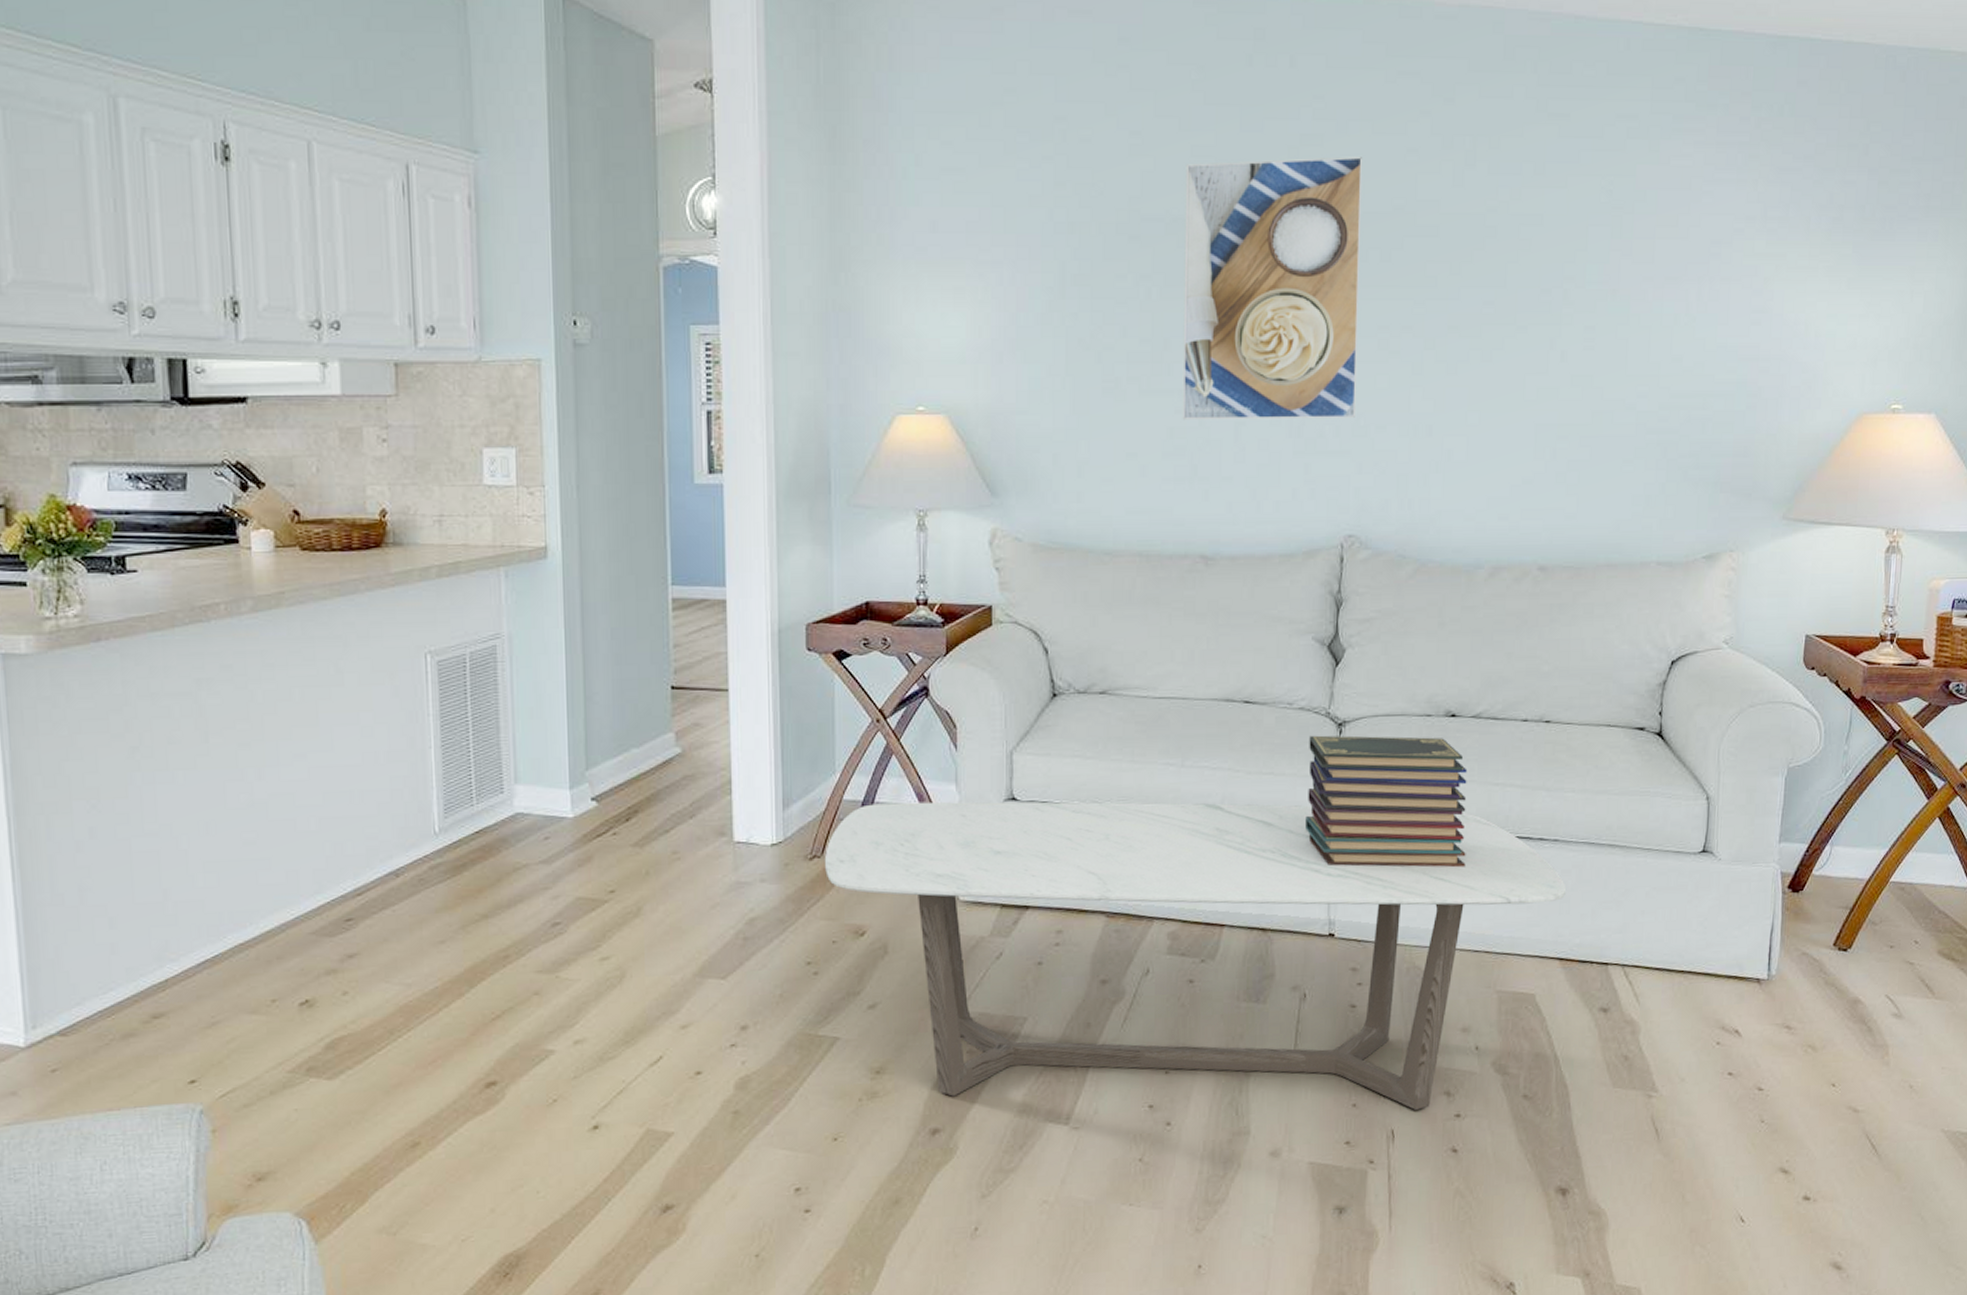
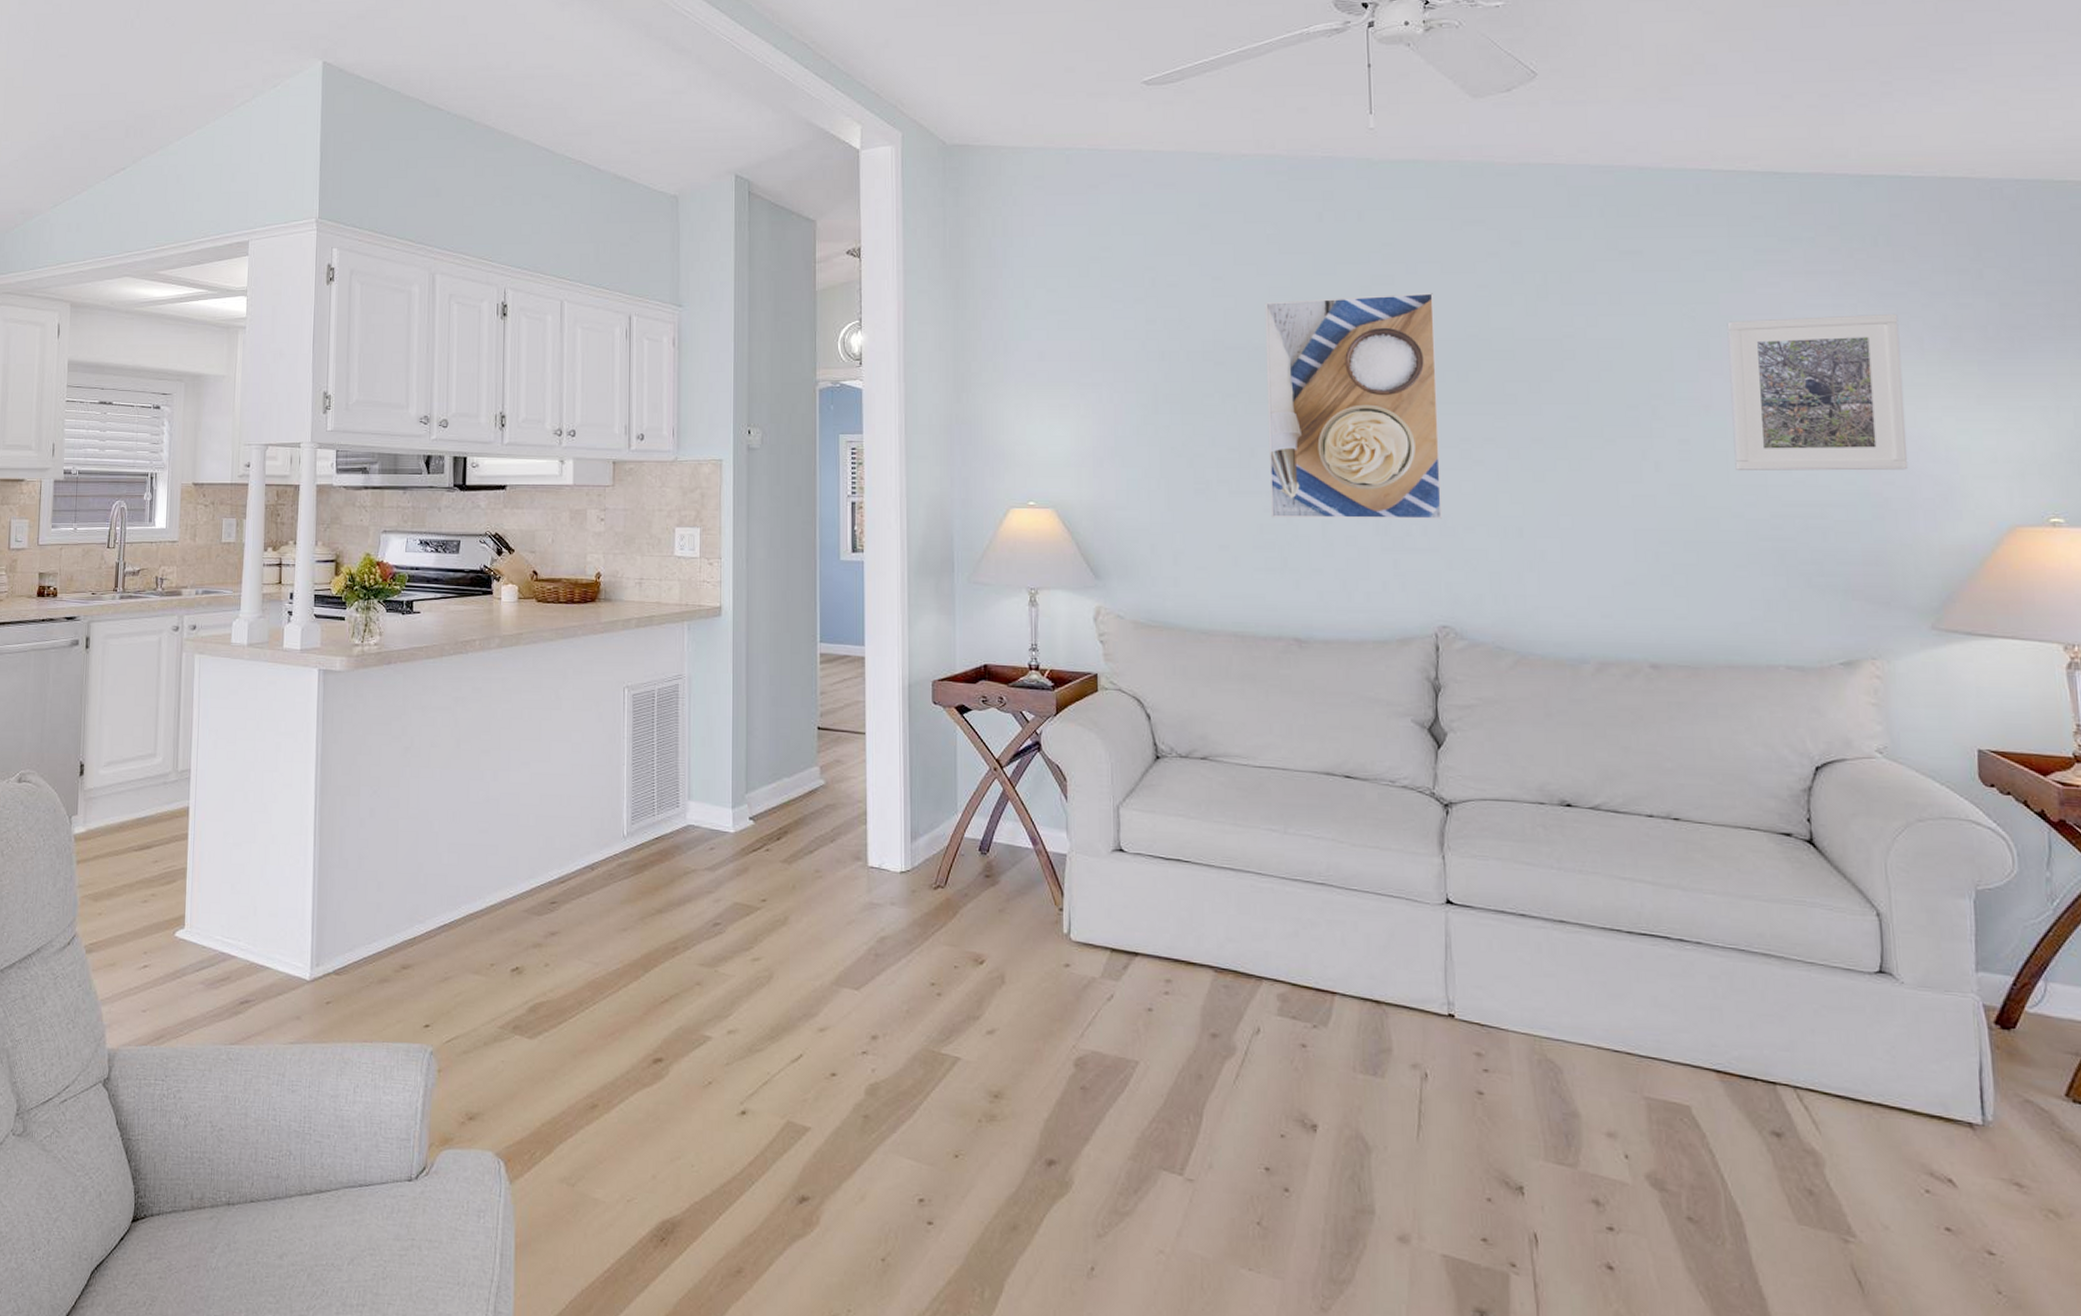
coffee table: present [825,801,1567,1110] -> none [948,843,1717,1216]
book stack: present [1304,735,1468,868] -> none [1414,814,1596,961]
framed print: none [1633,190,1792,359] -> present [1727,313,1909,471]

